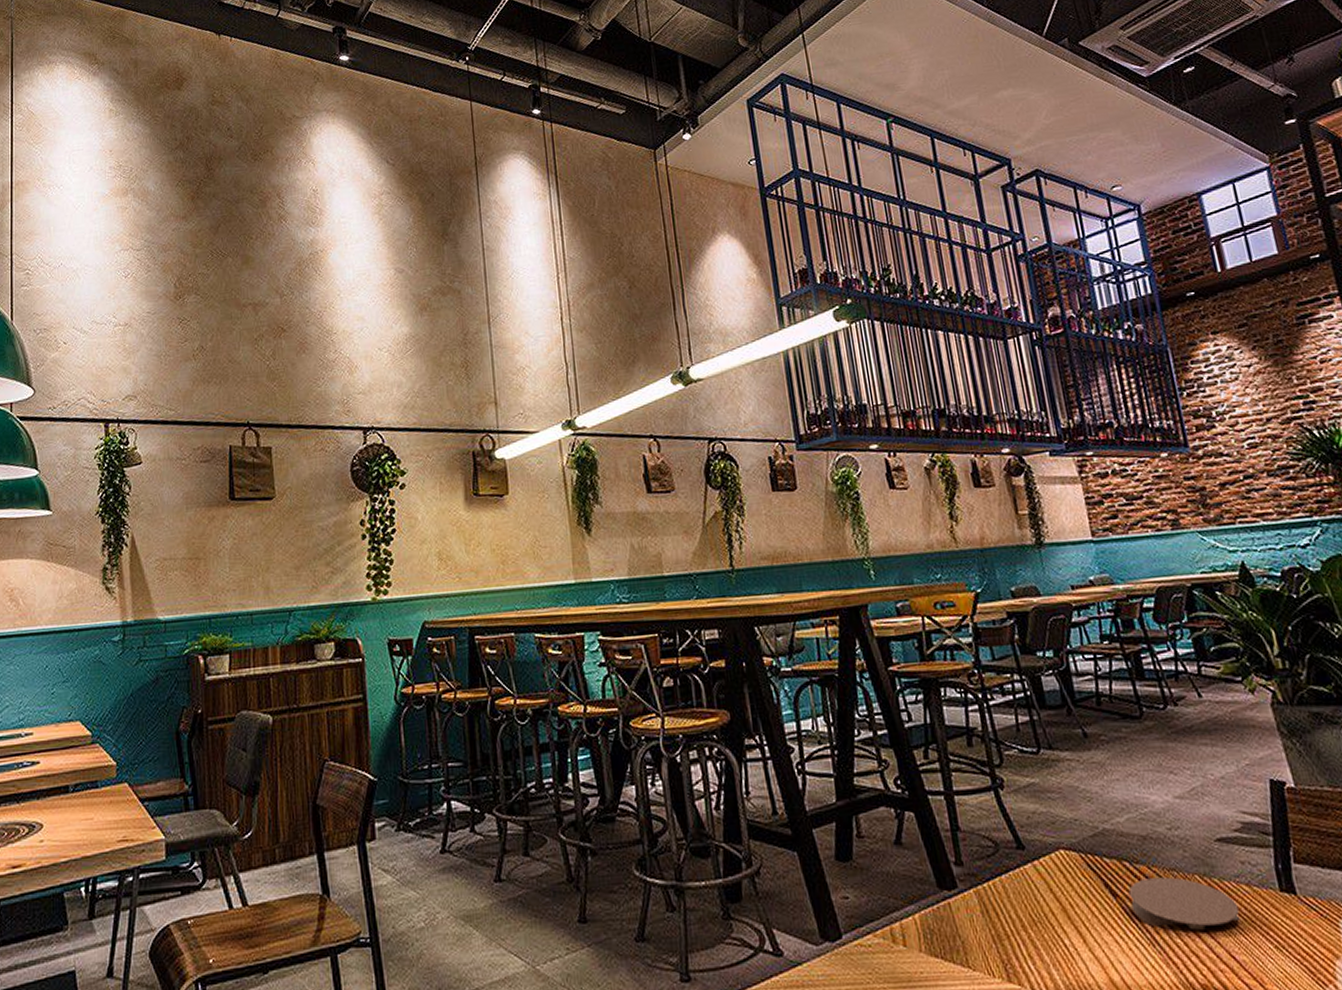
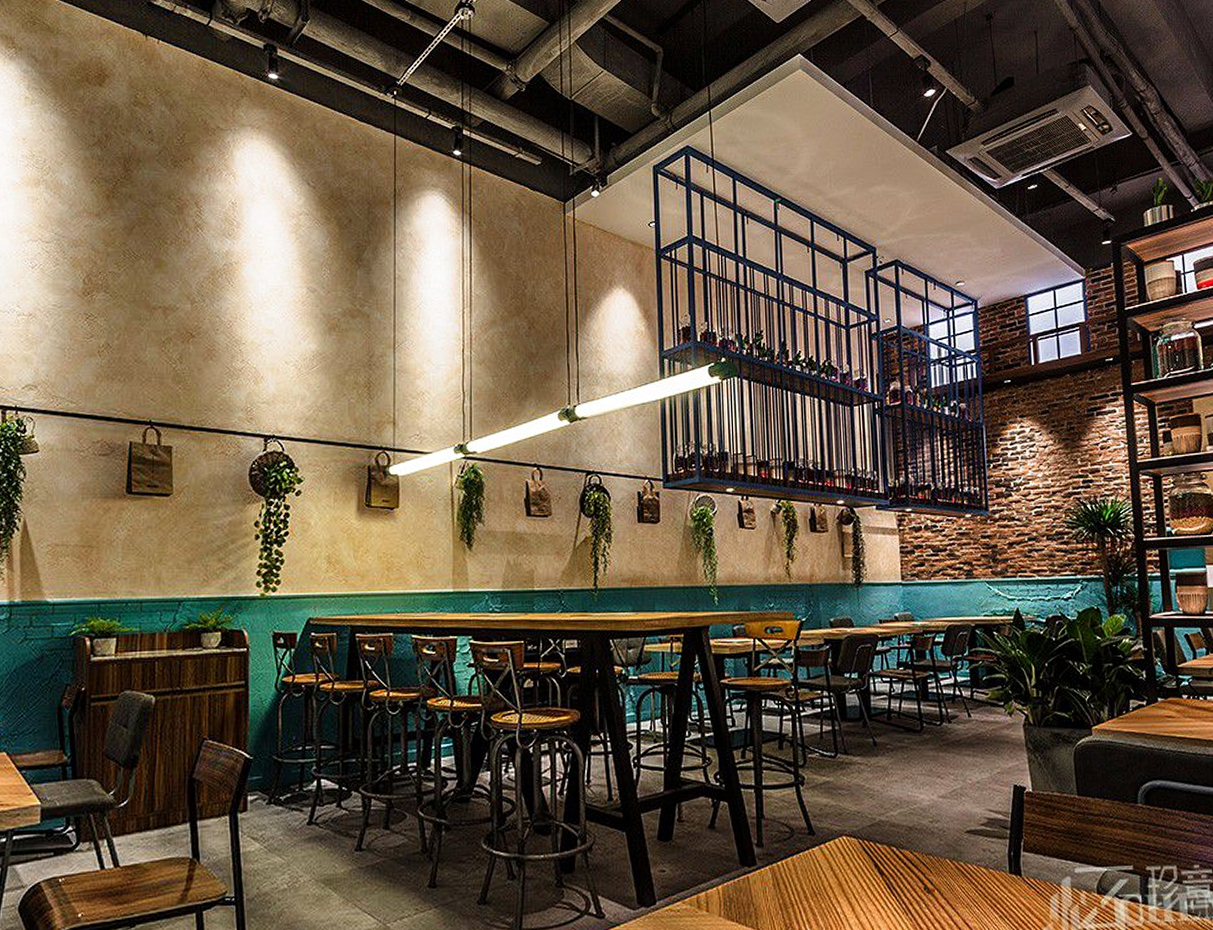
coaster: present [1128,877,1241,930] -> none [893,860,977,903]

